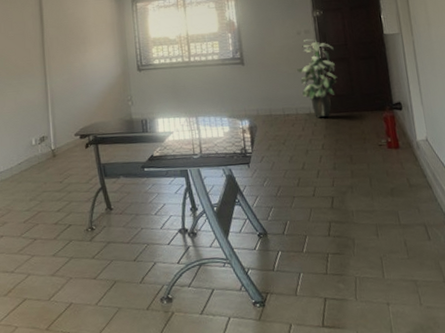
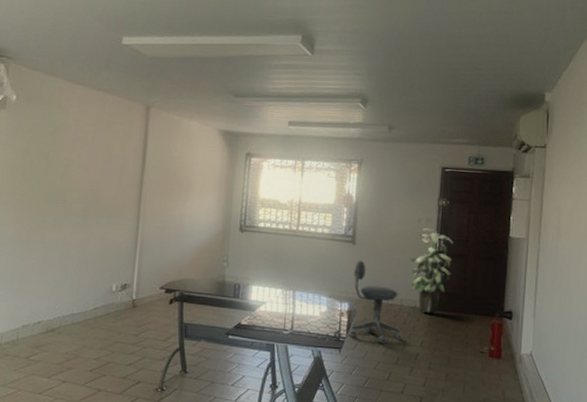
office chair: none [248,78,305,153] -> present [349,260,403,344]

